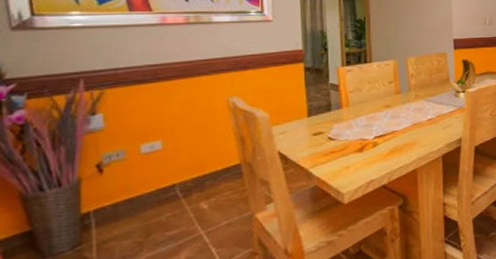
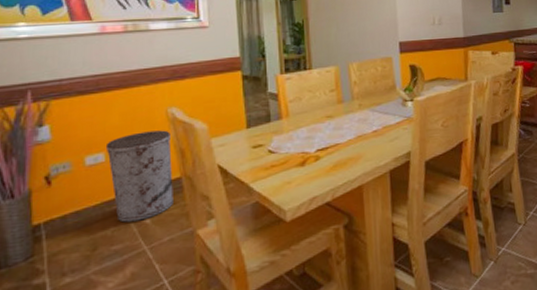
trash can: none [162,118,232,209] -> present [105,130,173,223]

